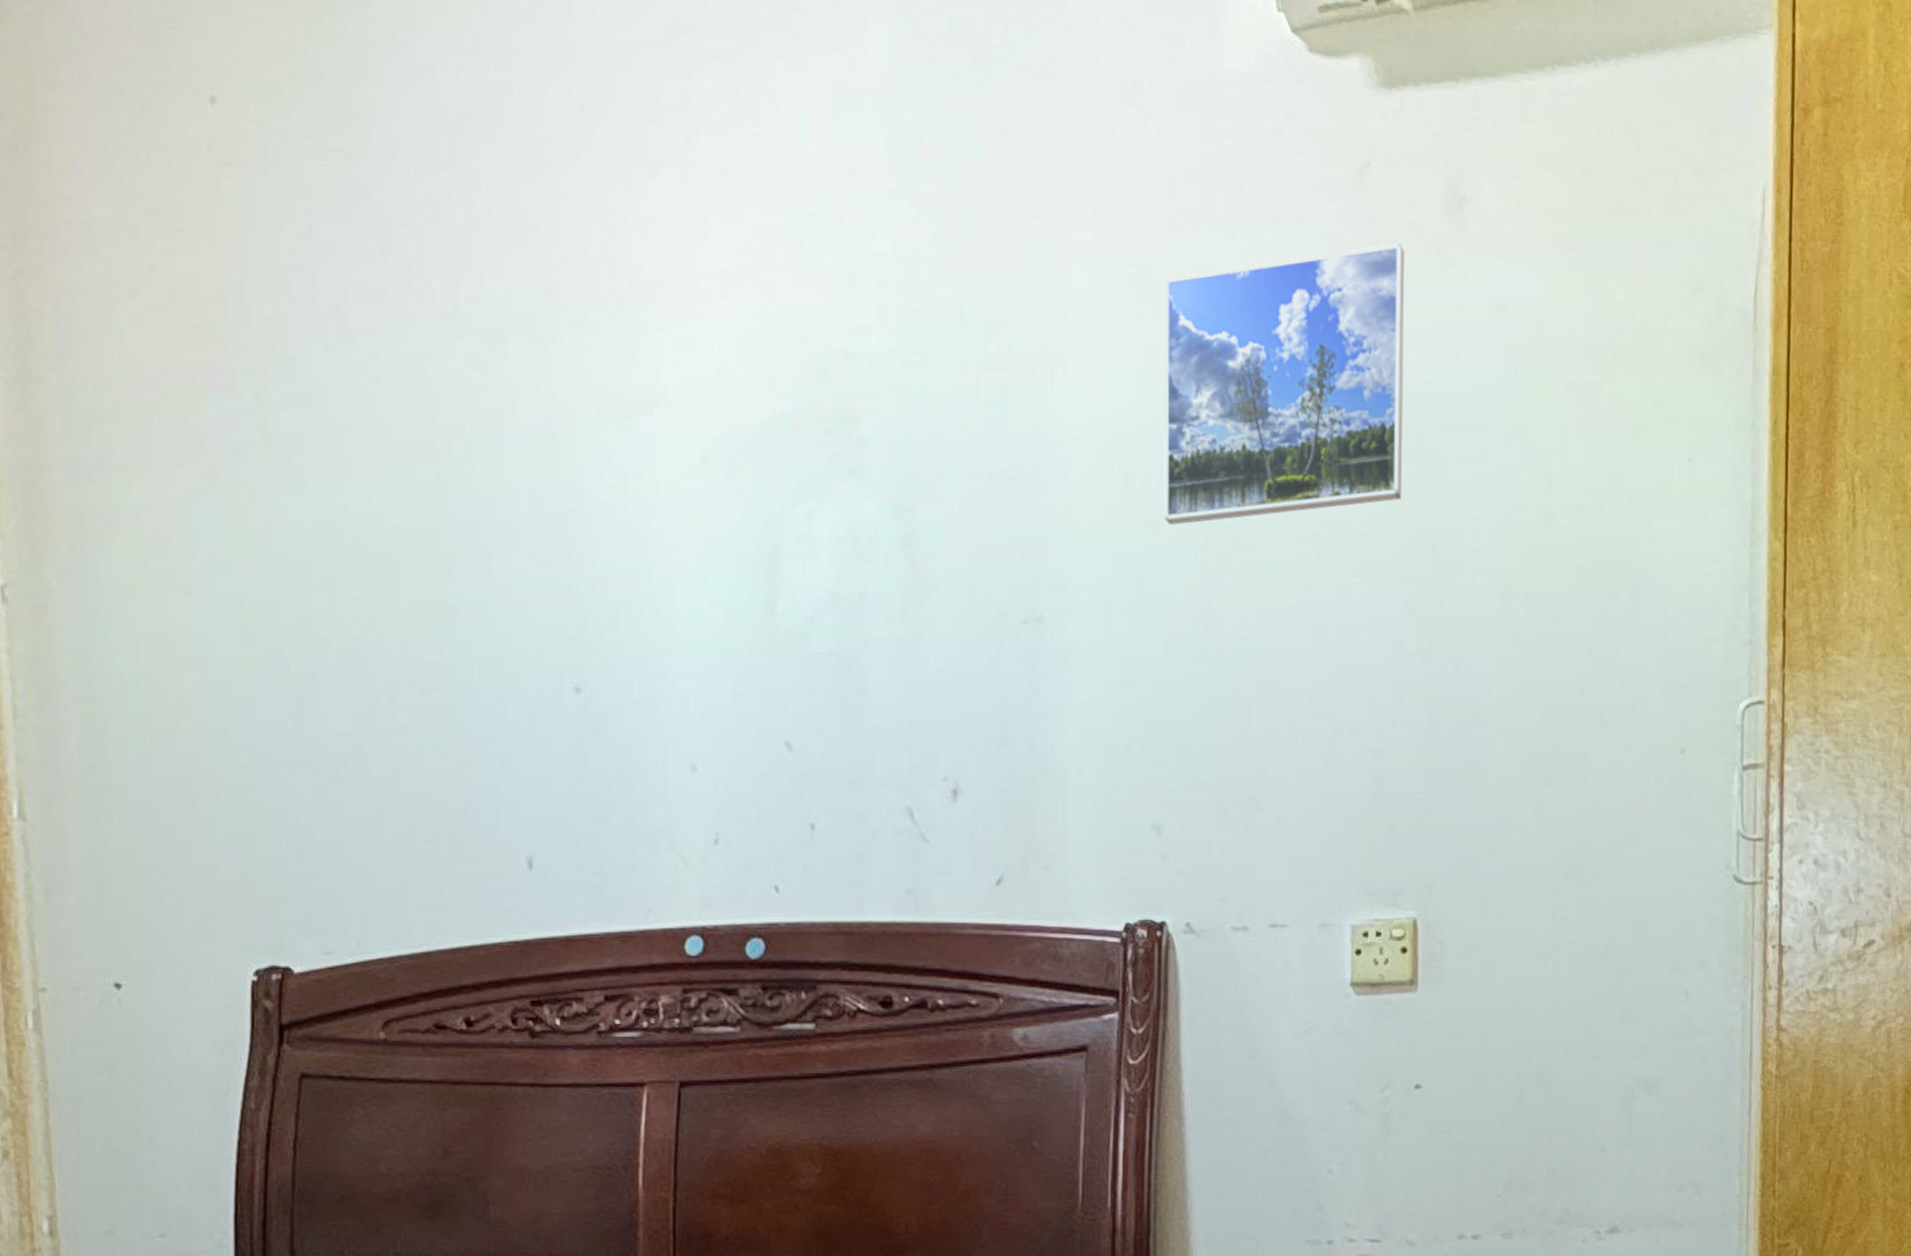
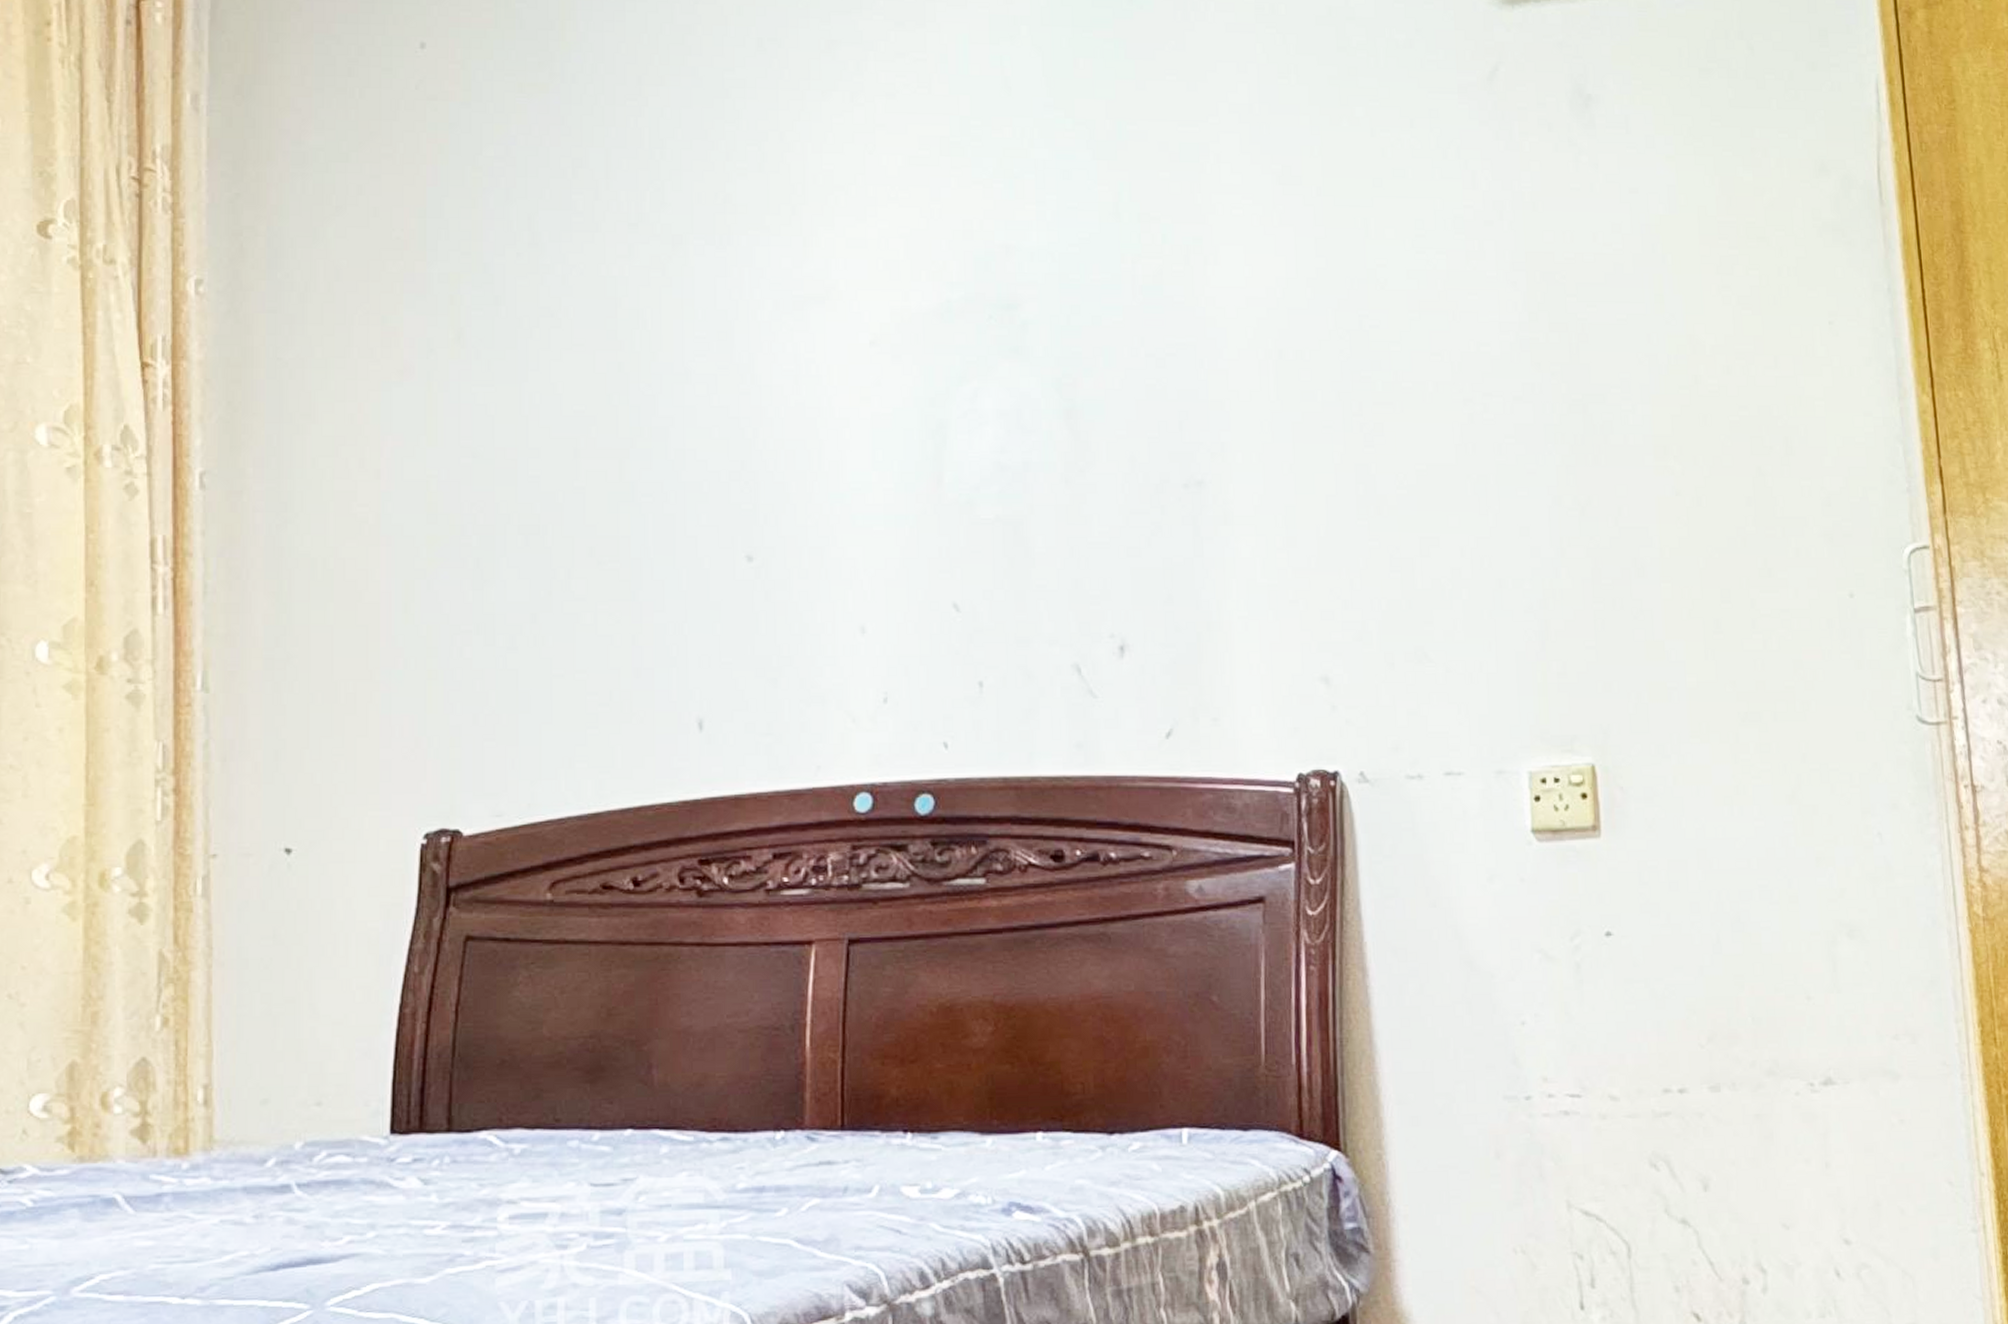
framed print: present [1163,244,1405,525] -> none [1308,138,1549,393]

